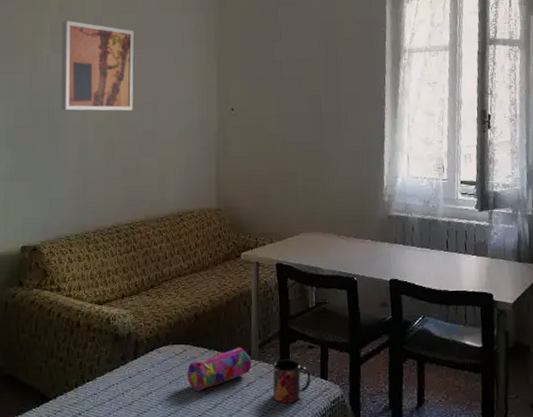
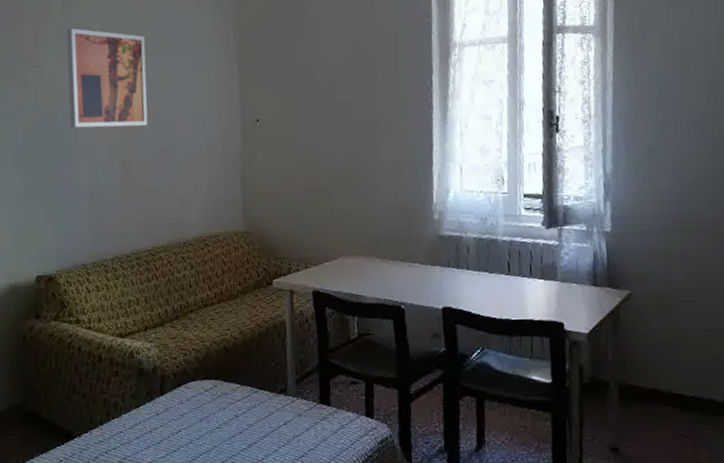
pencil case: present [187,347,252,391] -> none [218,382,289,430]
mug: present [272,359,311,403] -> none [312,395,356,443]

